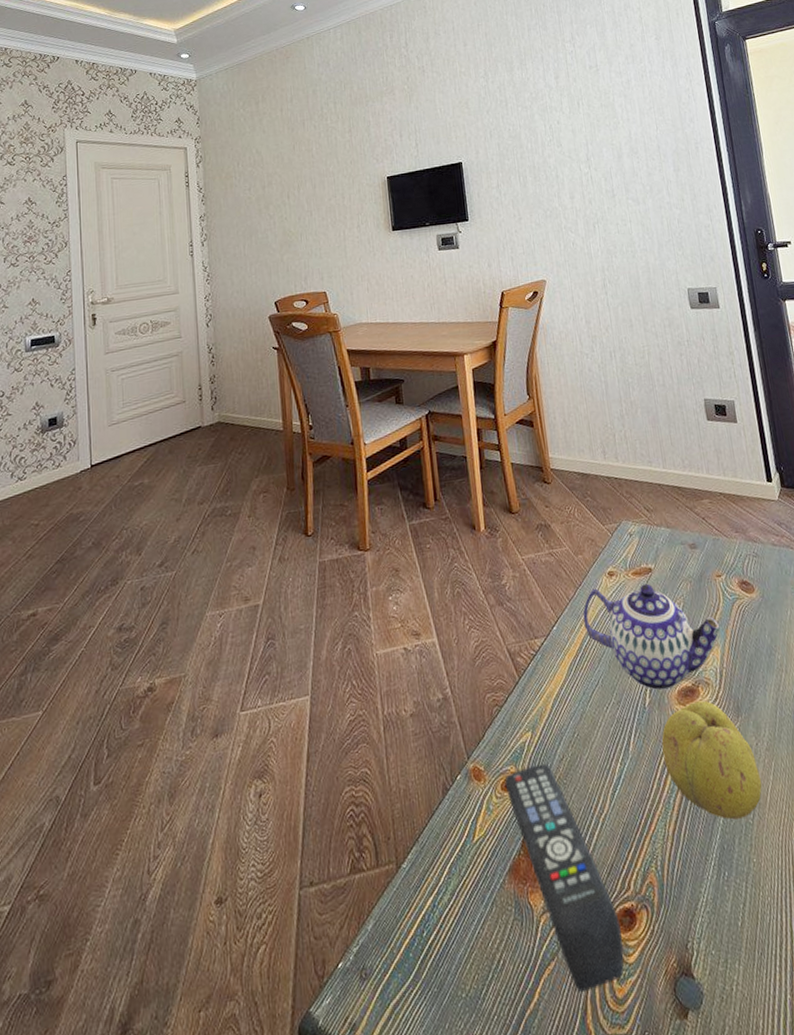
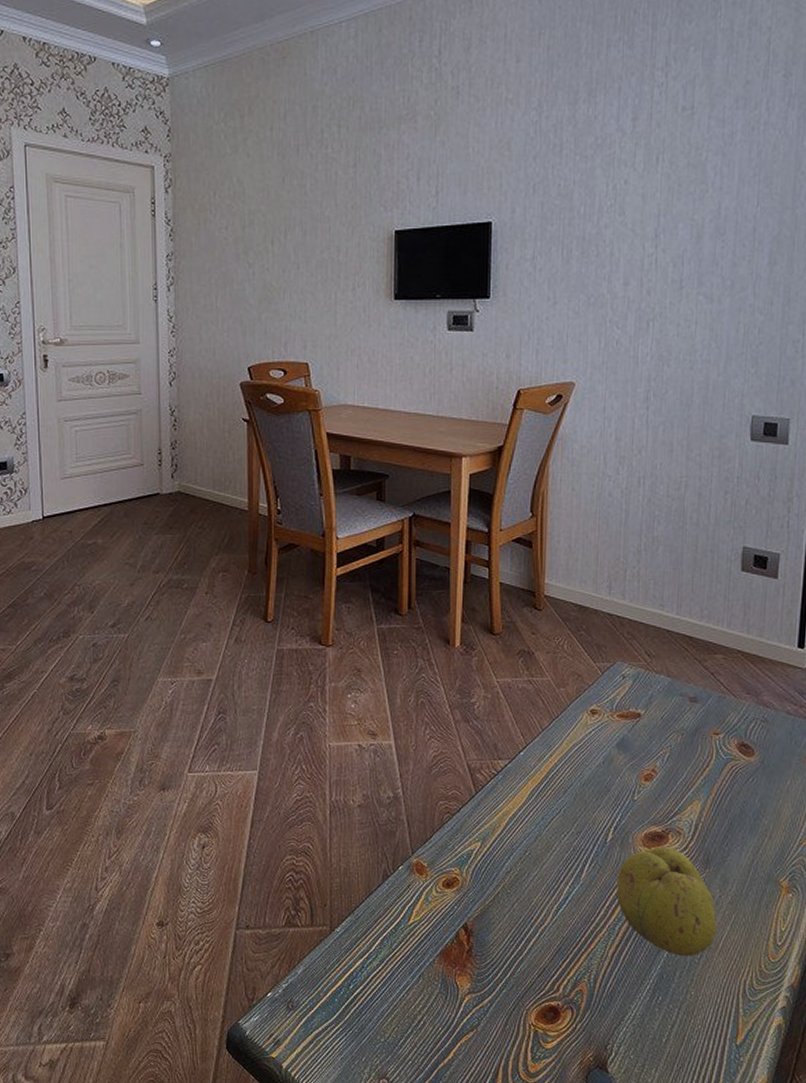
remote control: present [504,763,624,992] -> none [447,871,543,1061]
teapot: present [583,583,720,691] -> none [554,723,706,831]

